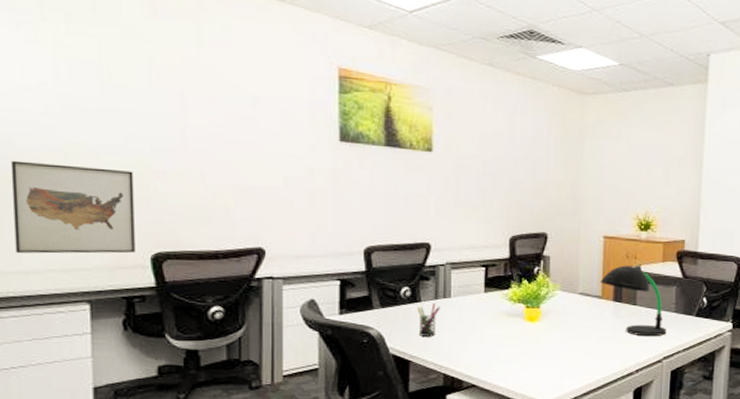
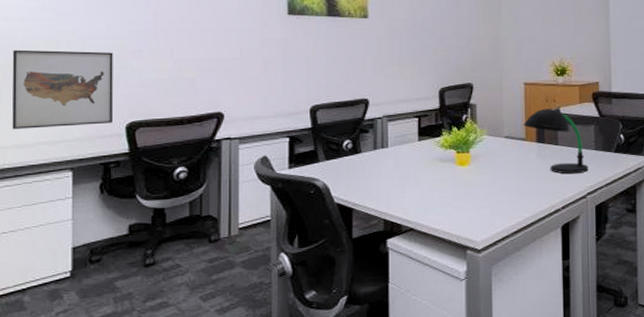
pen holder: present [417,303,440,337] -> none [358,153,379,185]

